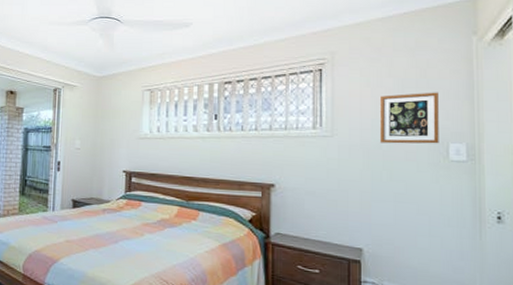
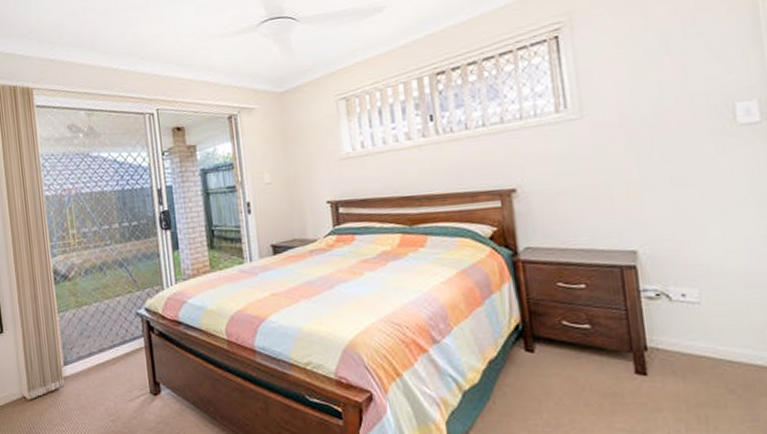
picture frame: present [379,92,439,144] -> none [637,39,722,117]

